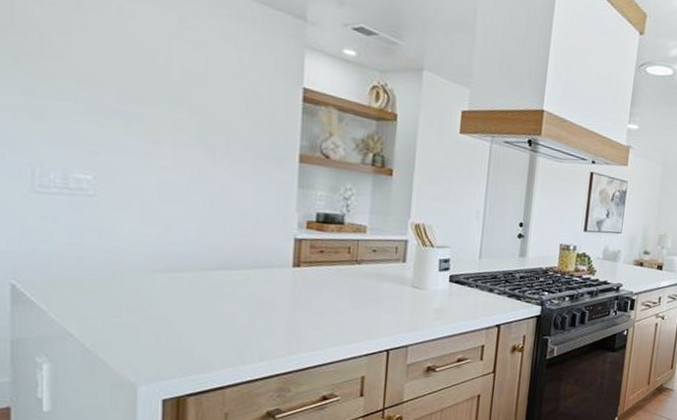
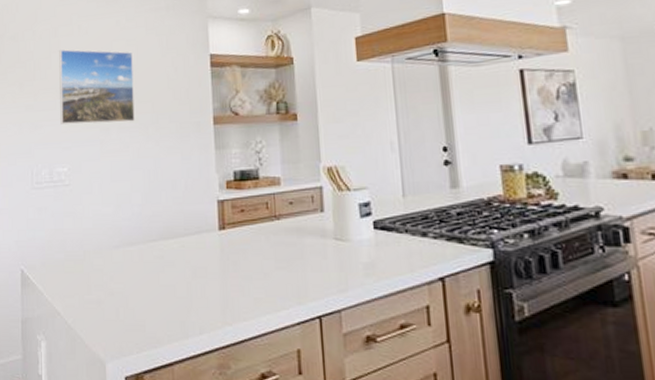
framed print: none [83,28,200,140] -> present [59,49,135,125]

